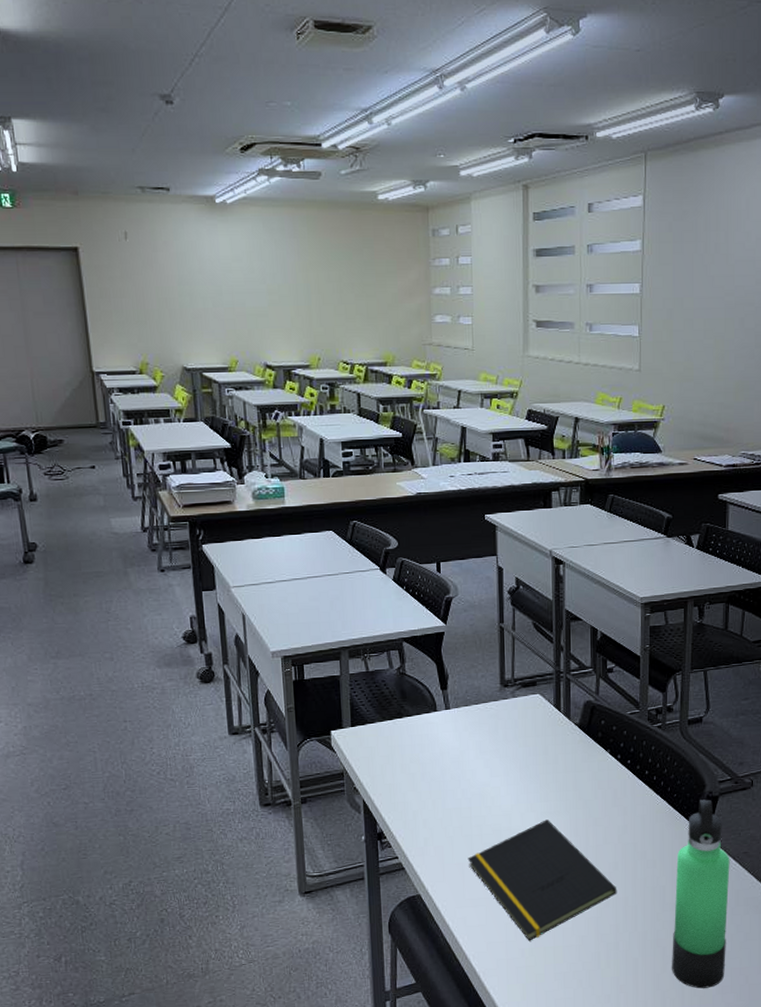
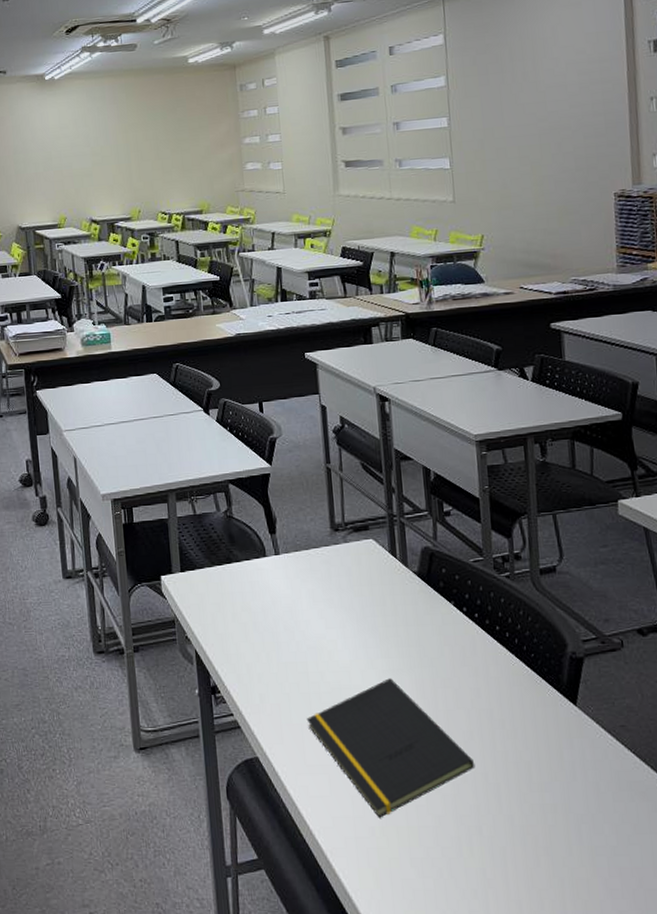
thermos bottle: present [672,799,730,989] -> none [541,661,613,890]

